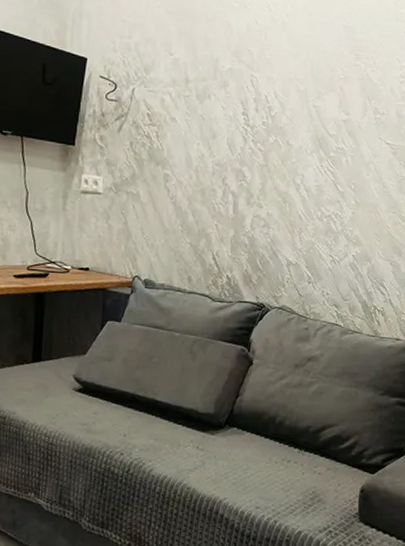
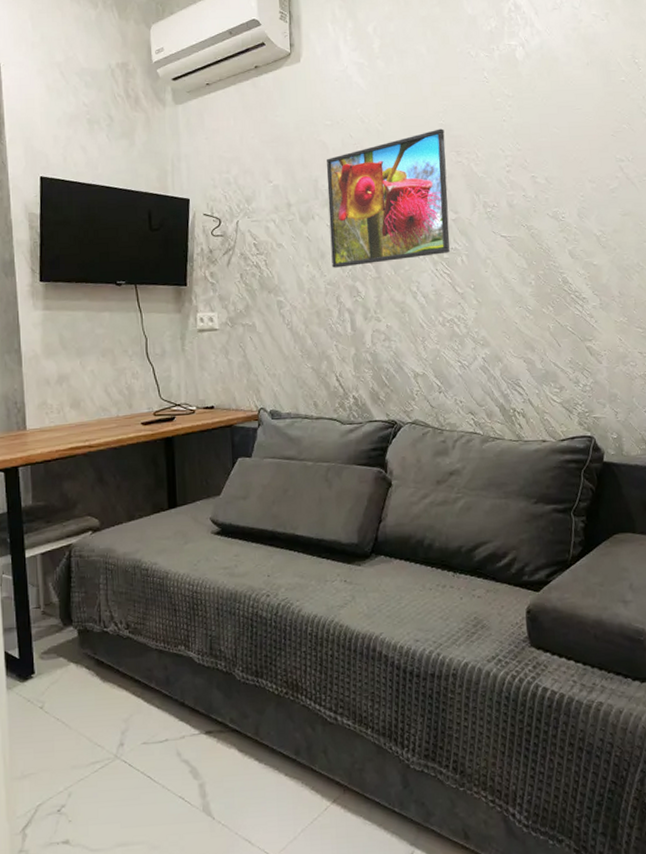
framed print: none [222,29,347,152] -> present [326,128,450,268]

